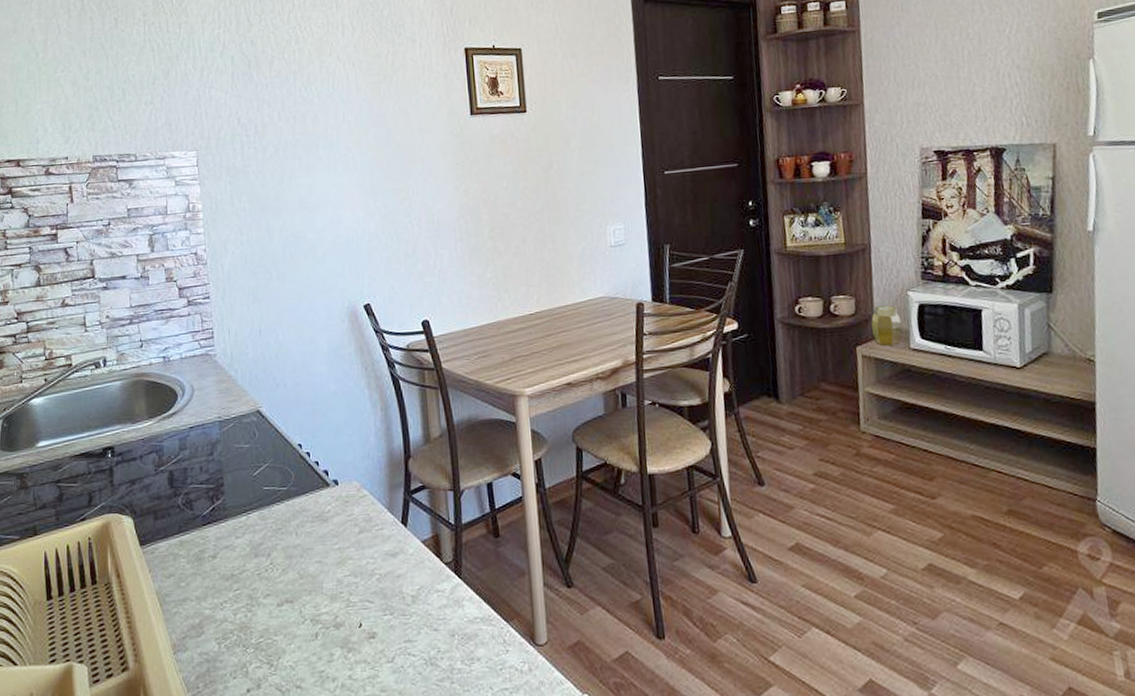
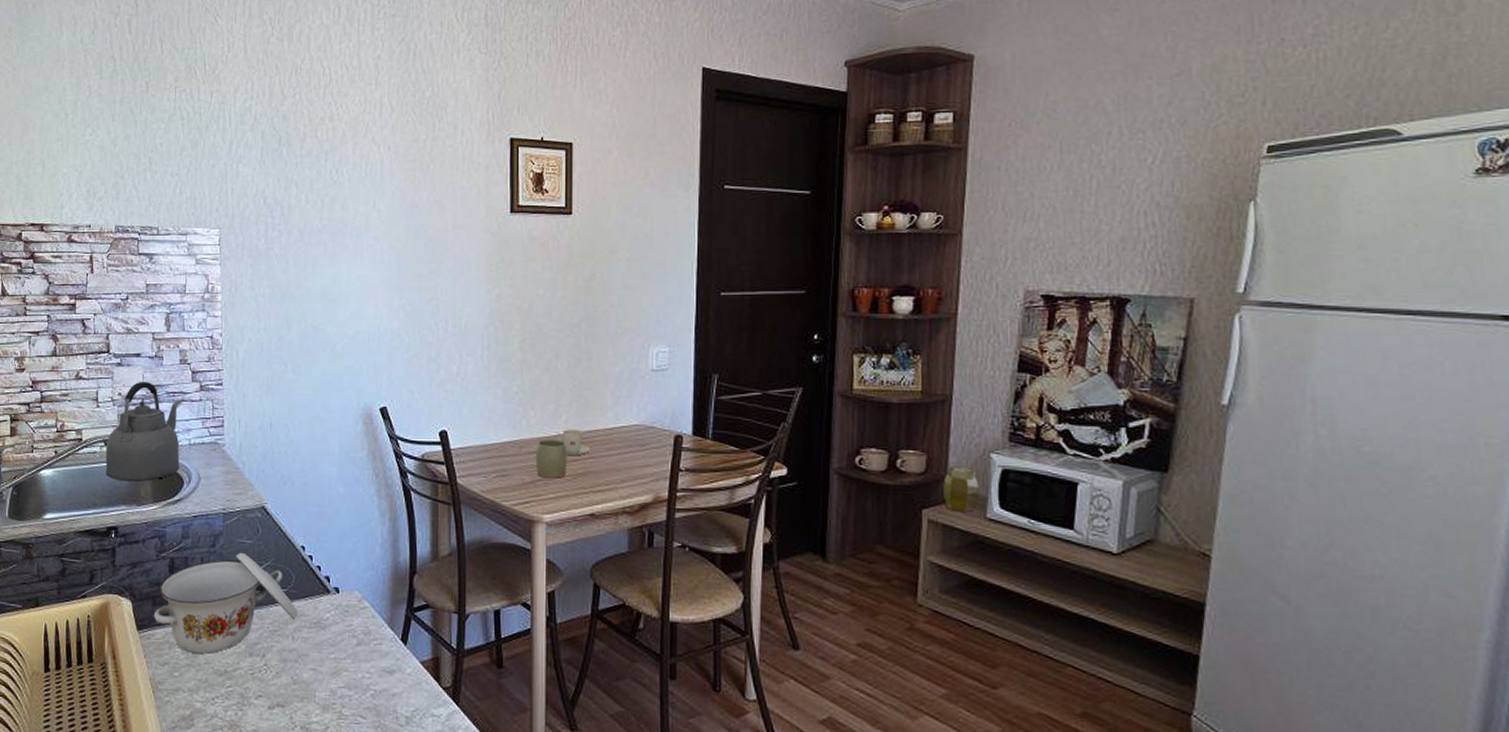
kettle: none [97,301,173,402] -> present [105,381,182,483]
cooking pot: none [155,457,300,561] -> present [153,552,299,654]
mug: none [512,318,543,355] -> present [535,439,568,478]
teacup: none [529,306,562,332] -> present [556,429,590,456]

